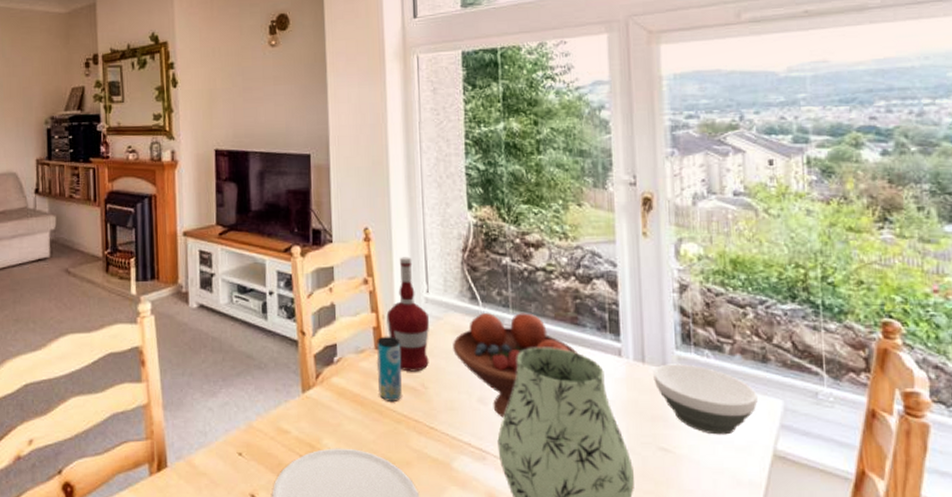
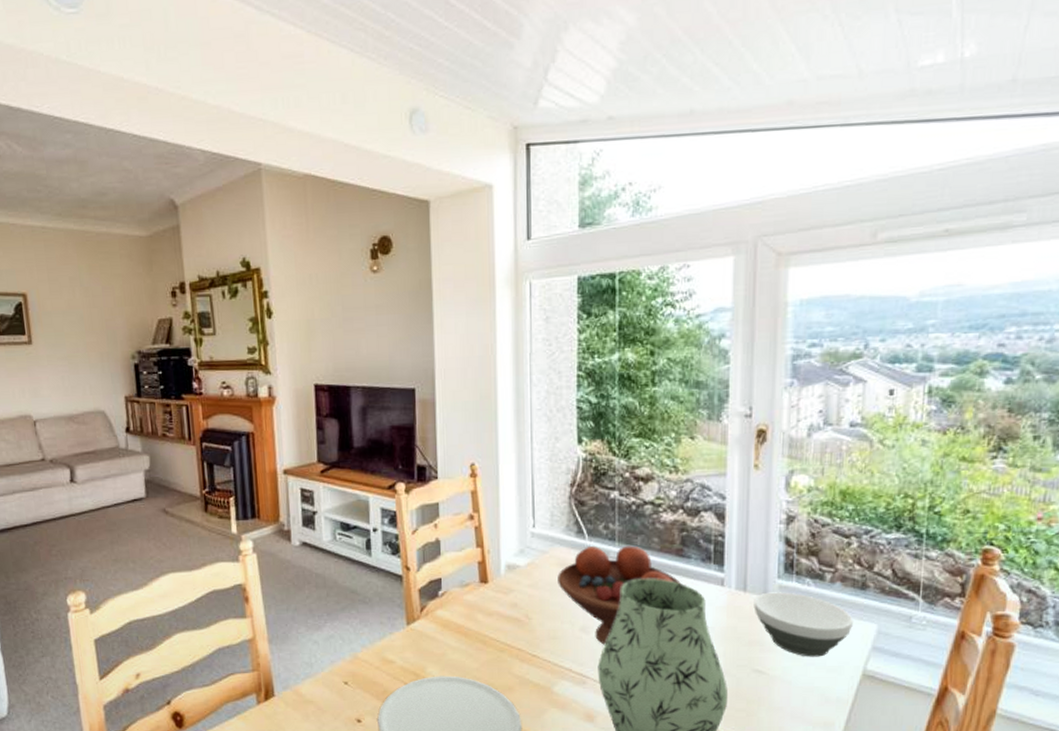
beverage can: present [377,336,402,401] -> none [482,570,506,632]
alcohol: present [386,257,429,372] -> none [492,492,534,604]

